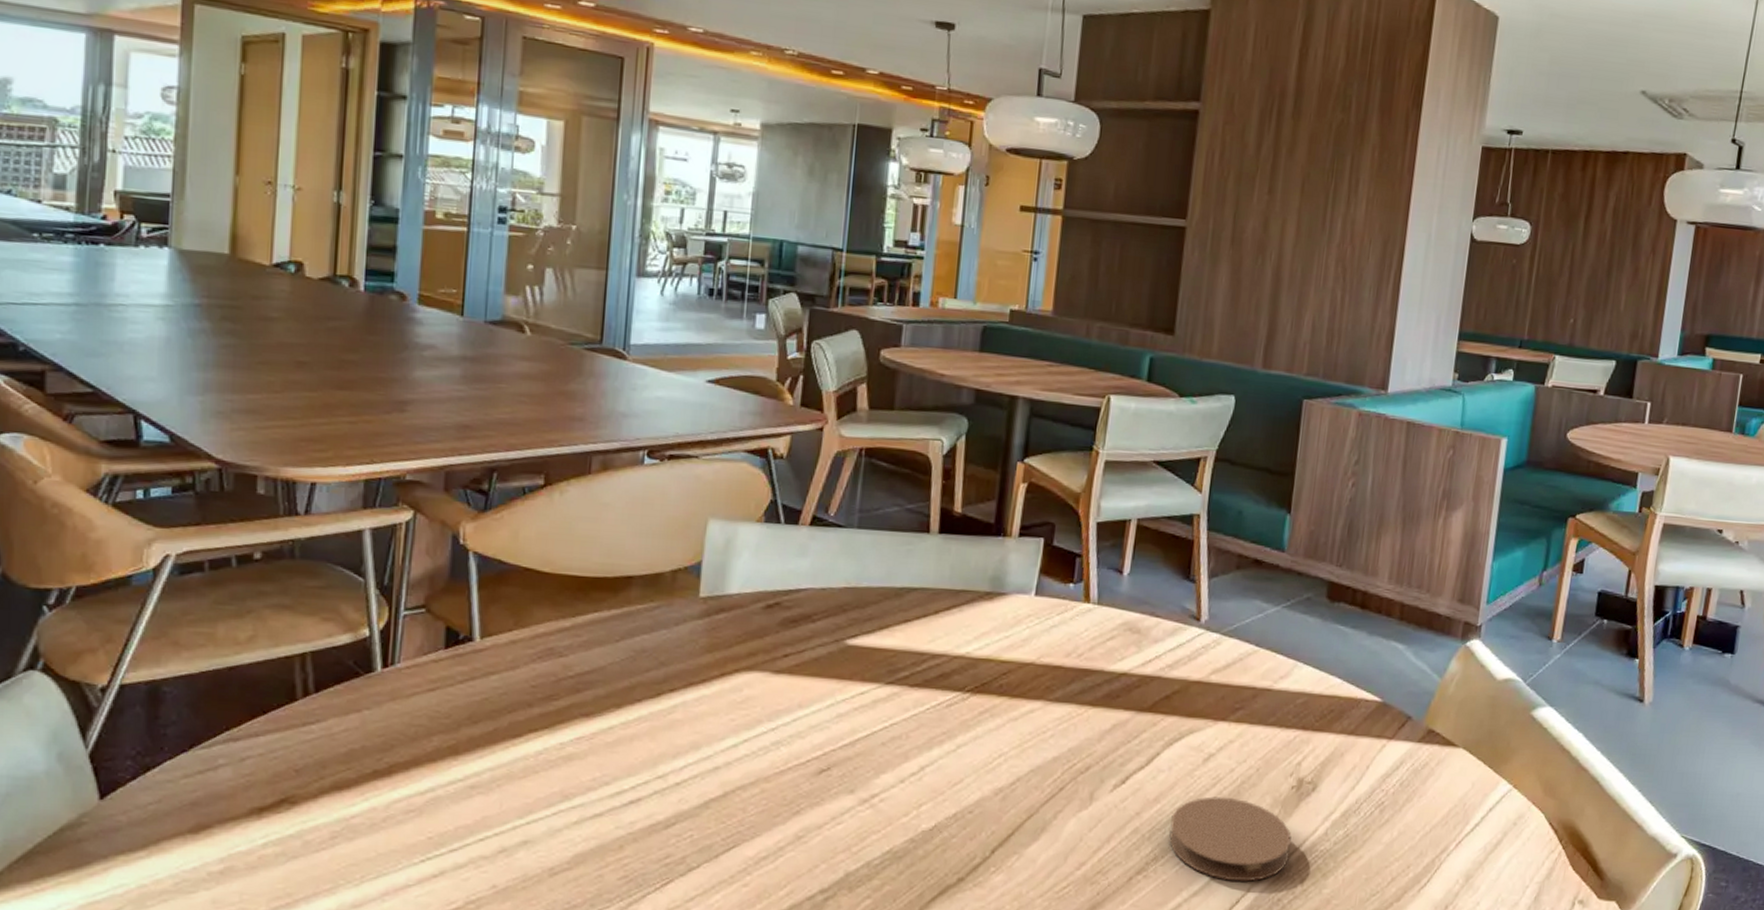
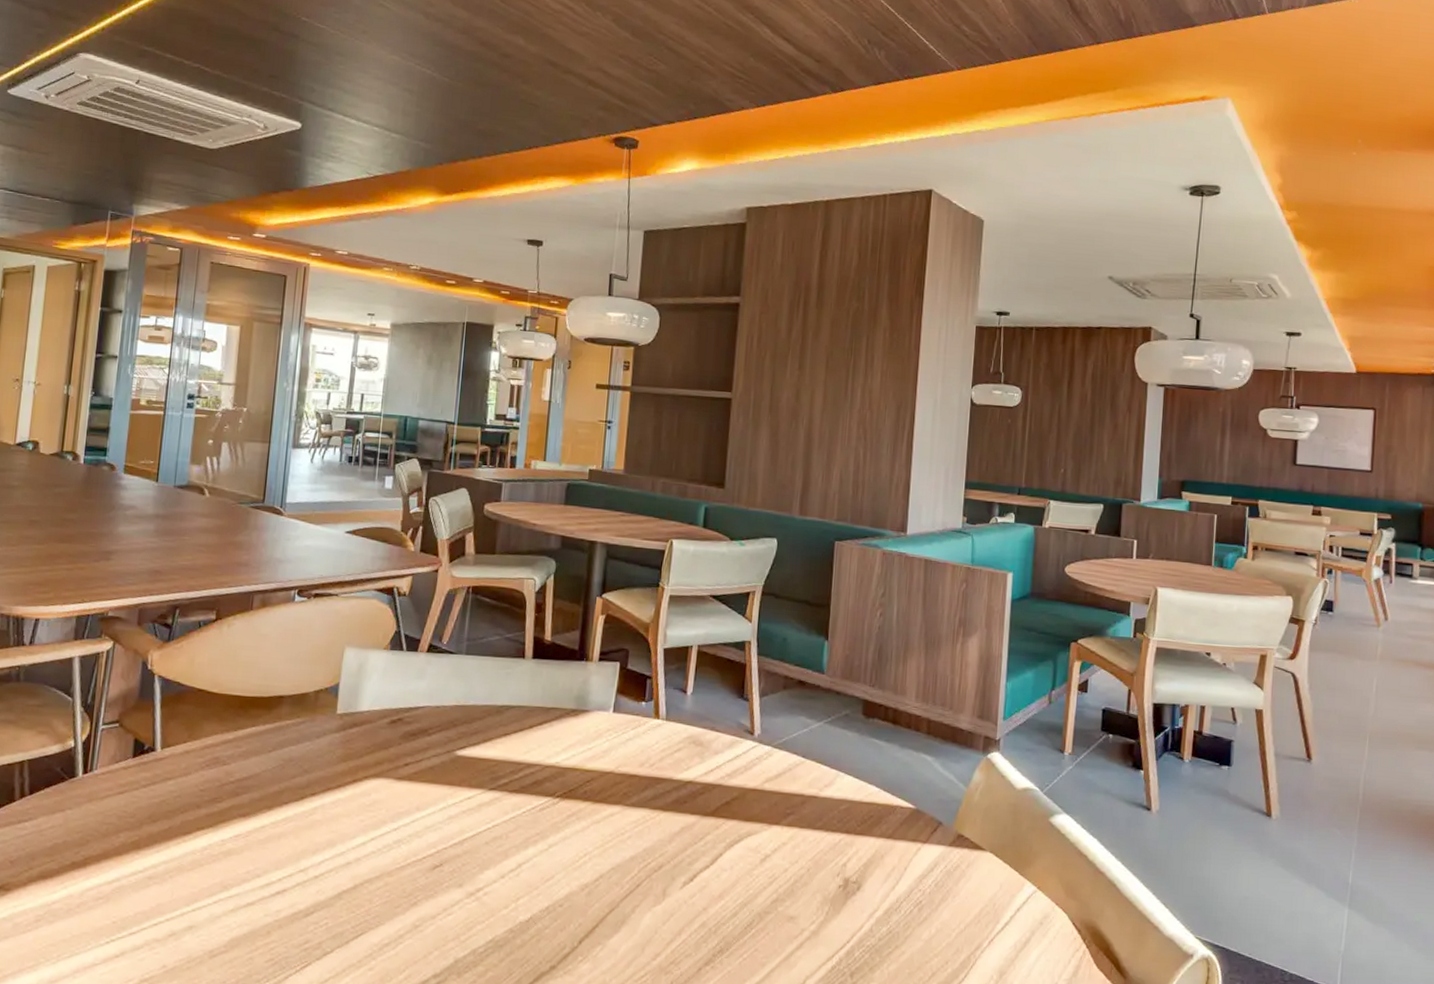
coaster: present [1169,797,1291,882] -> none [732,894,840,974]

